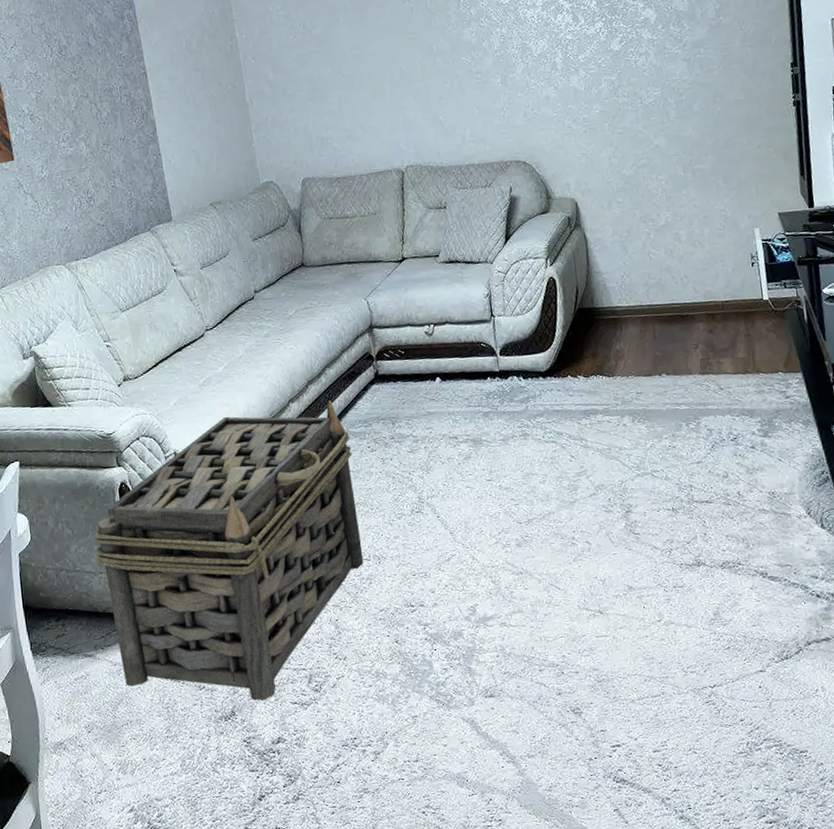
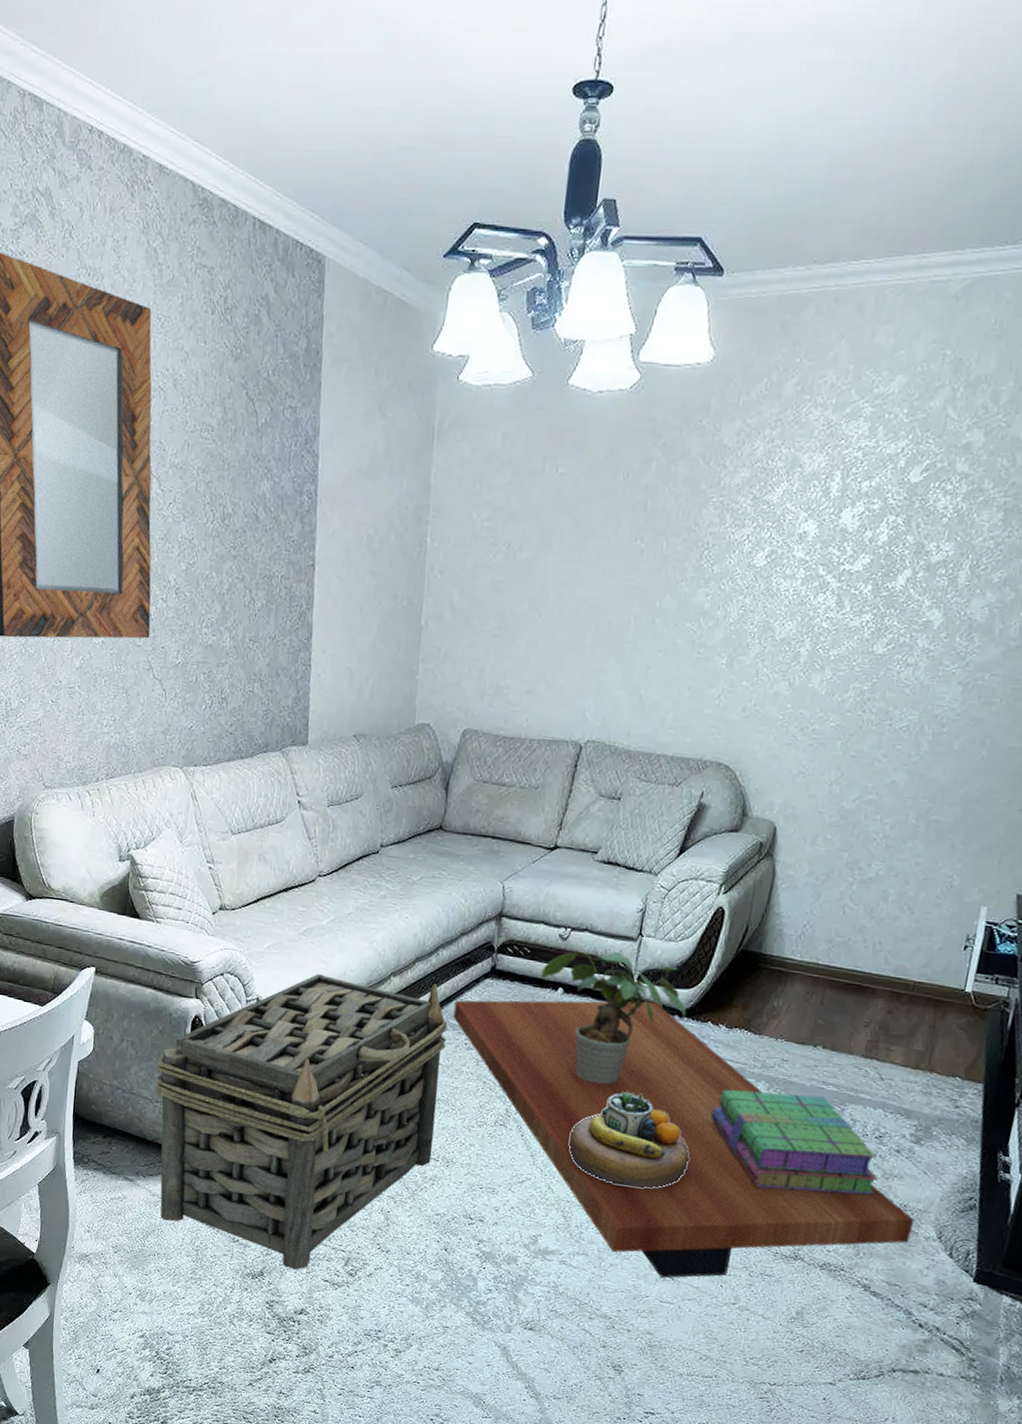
coffee table: none [350,370,786,614] -> present [453,1000,915,1278]
potted plant: none [418,333,548,454] -> present [541,951,687,1085]
decorative bowl: none [479,452,586,540] -> present [568,1091,690,1188]
stack of books: none [592,415,746,510] -> present [711,1089,878,1195]

